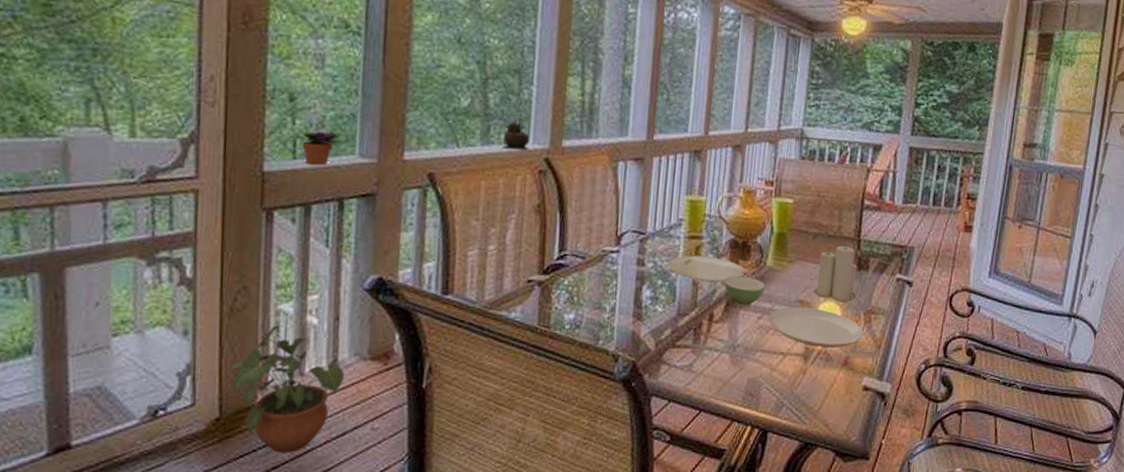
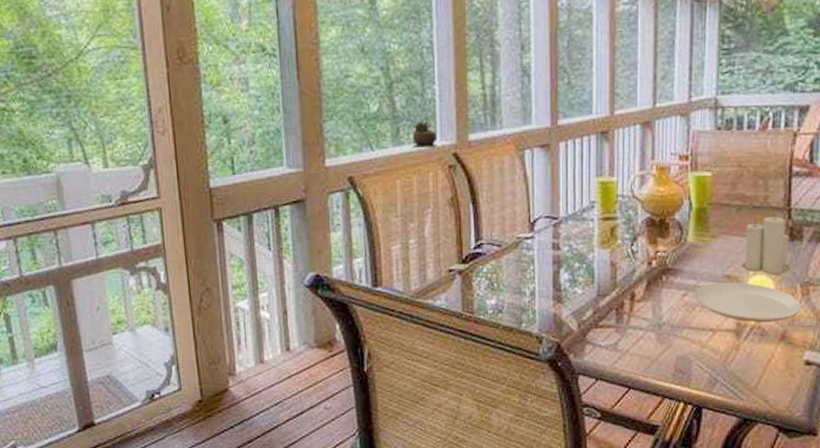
potted plant: present [228,325,344,453] -> none [203,320,297,429]
potted flower: present [289,131,347,166] -> none [227,147,275,178]
plate: present [667,255,745,282] -> none [583,236,665,261]
bowl: present [723,276,766,308] -> none [642,254,688,286]

